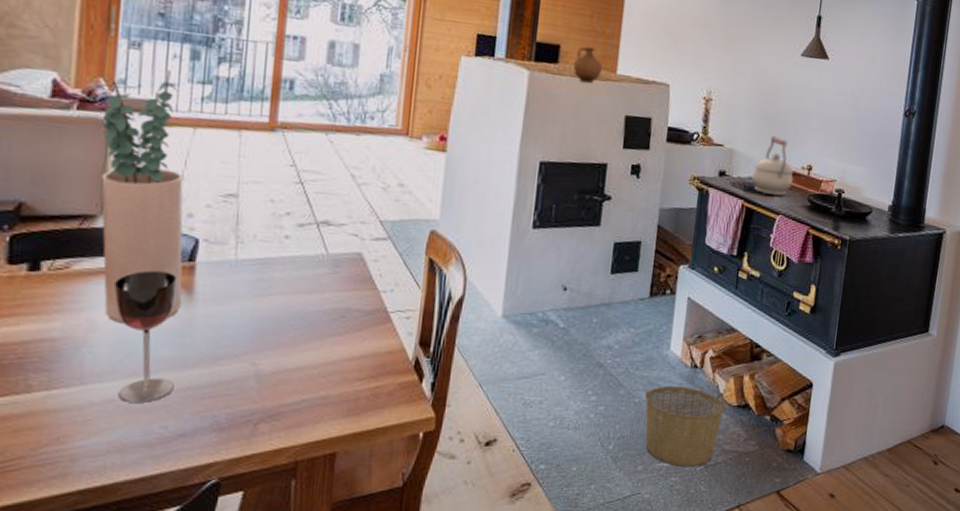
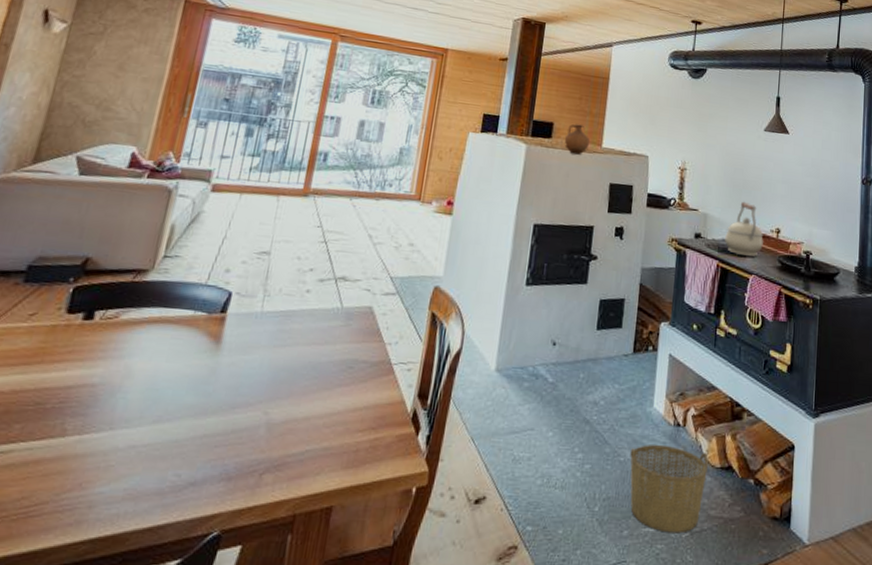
vase: present [101,69,184,323] -> none [142,144,231,370]
wineglass: present [114,270,177,404] -> none [141,321,209,451]

